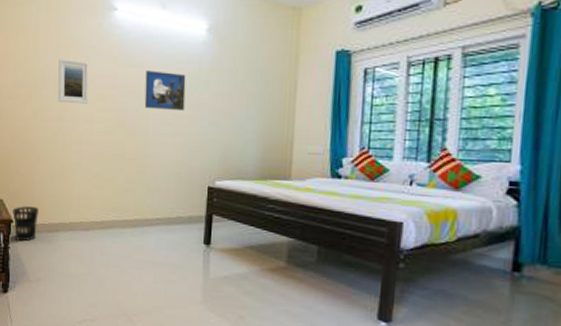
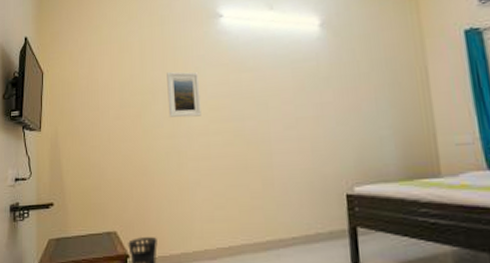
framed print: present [144,70,186,111] -> none [260,73,308,115]

